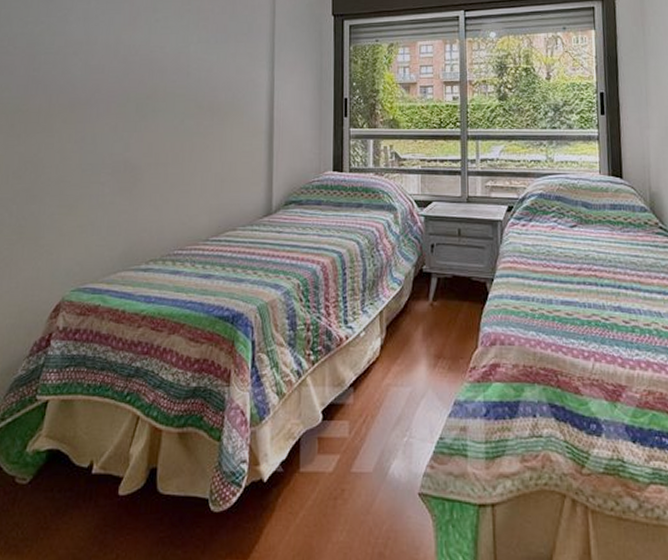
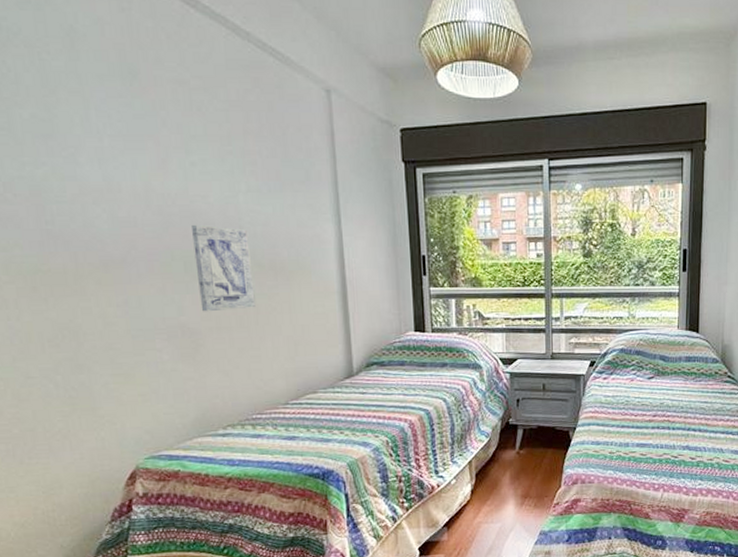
wall art: none [144,71,194,149] -> present [190,224,256,312]

